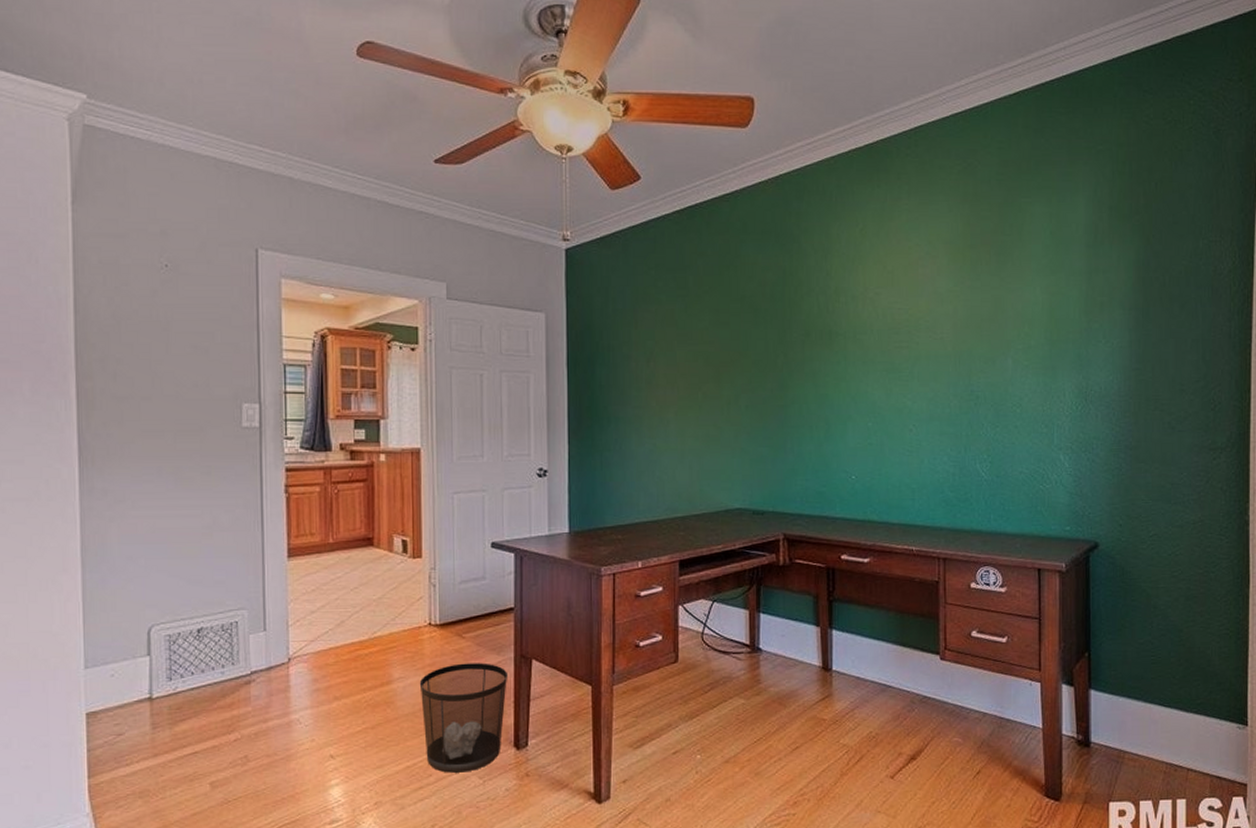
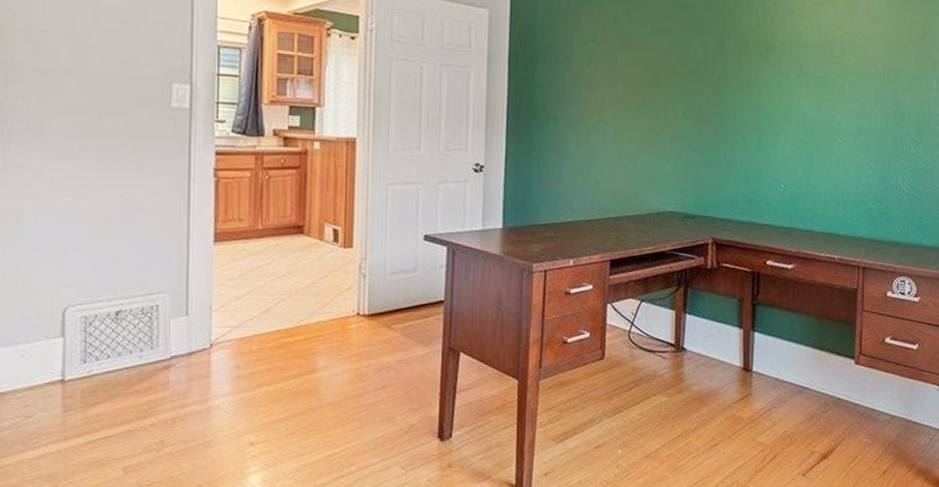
waste bin: present [419,663,509,773] -> none [345,354,436,462]

